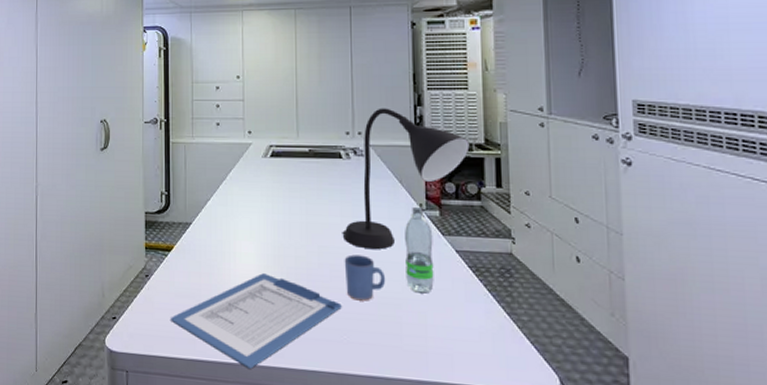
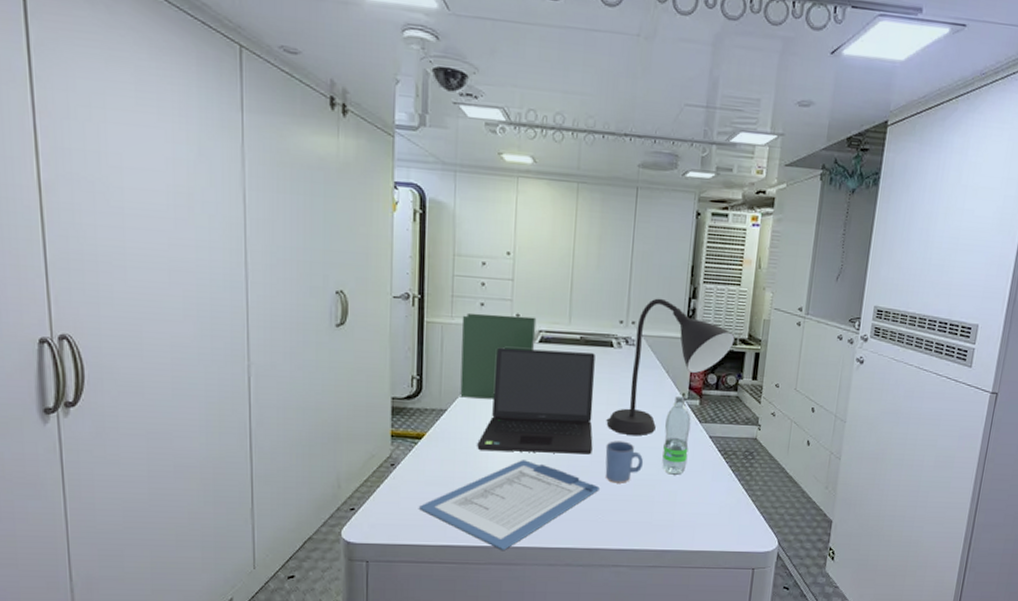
binder: none [201,132,267,213] -> present [460,312,537,399]
laptop: none [220,163,331,269] -> present [477,347,595,455]

